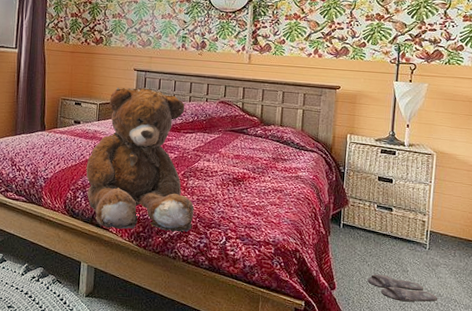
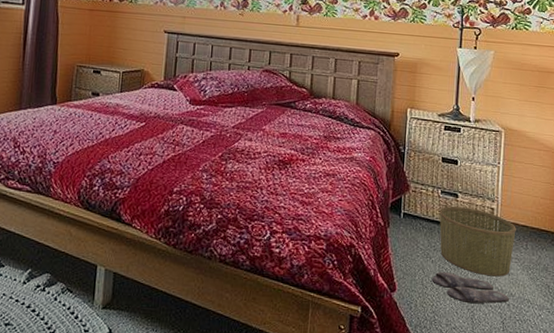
teddy bear: present [86,87,195,232] -> none [105,53,234,226]
basket: none [375,216,445,280] -> present [439,204,516,277]

